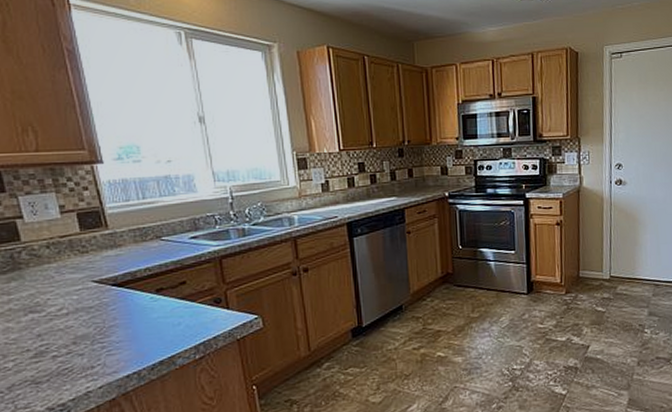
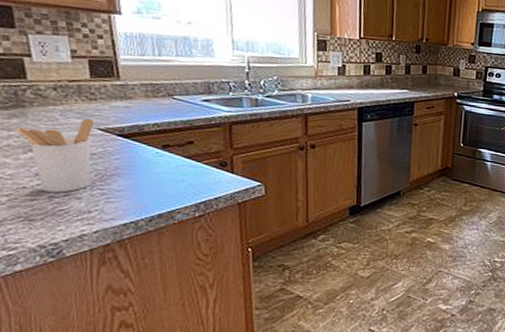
utensil holder: none [15,272,91,352] -> present [15,118,95,193]

